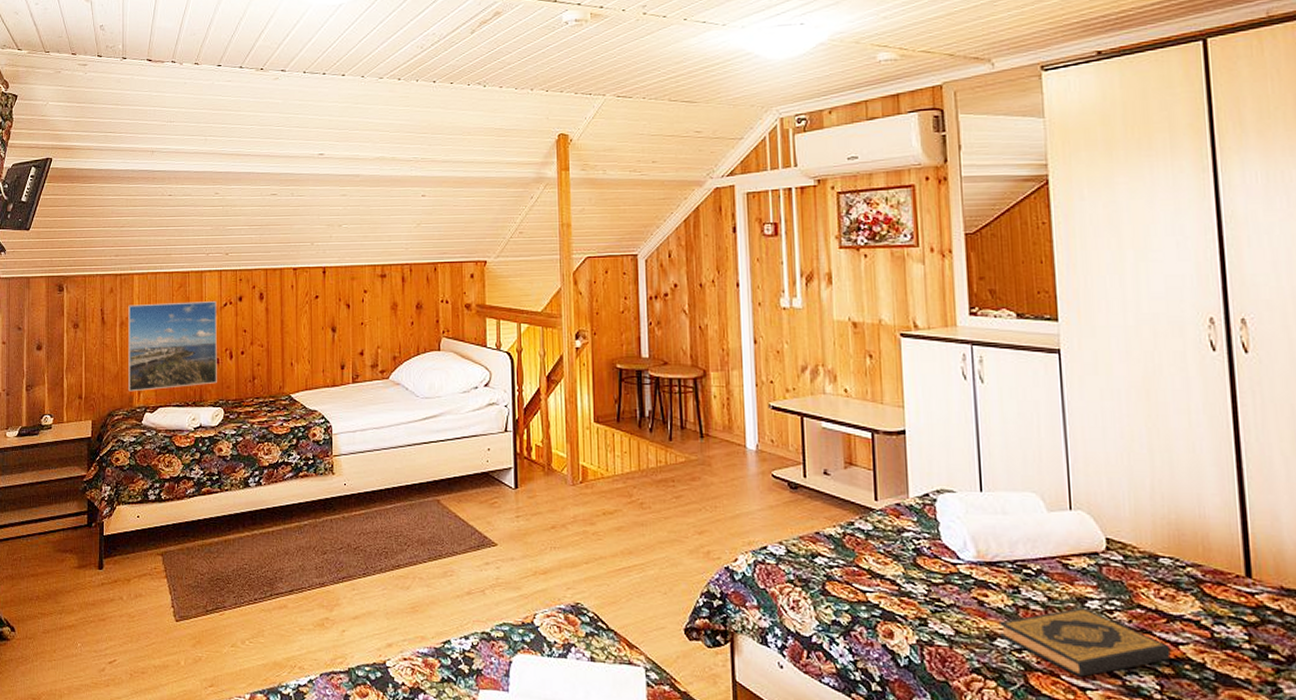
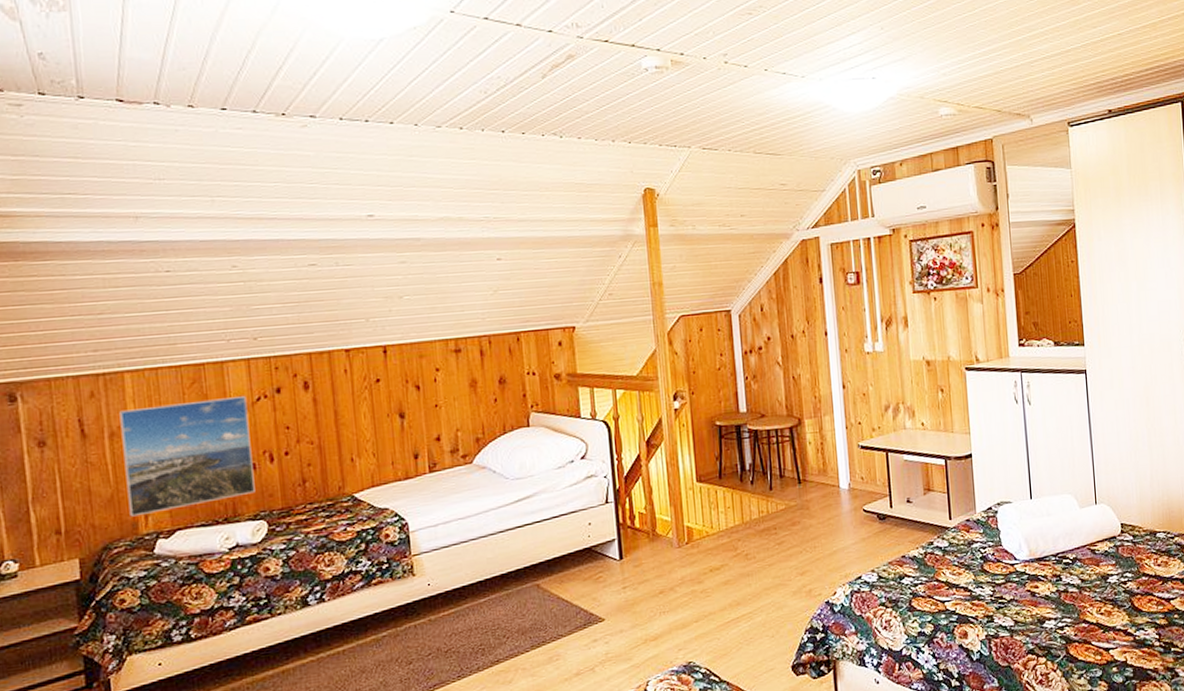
hardback book: present [1000,607,1171,677] -> none [1047,583,1165,640]

